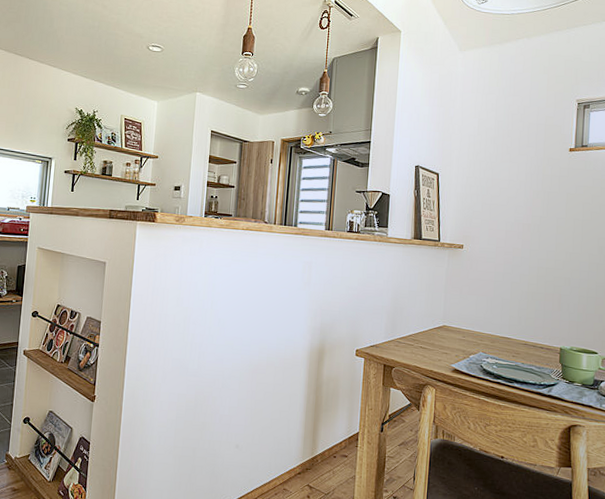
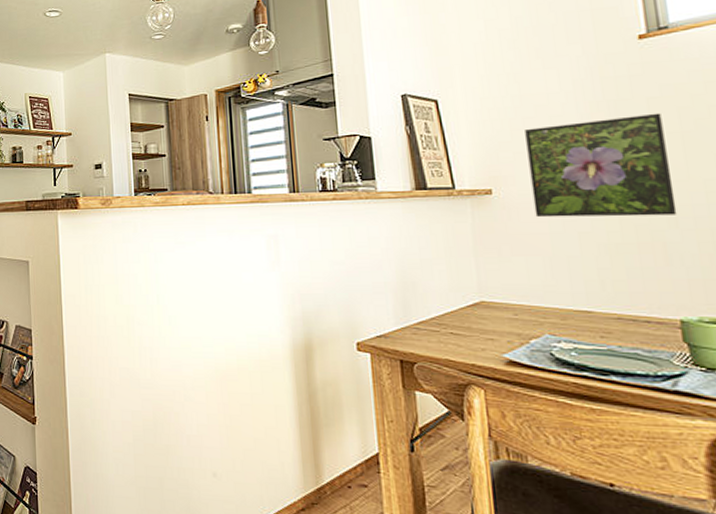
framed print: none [487,204,573,277] -> present [525,112,678,218]

